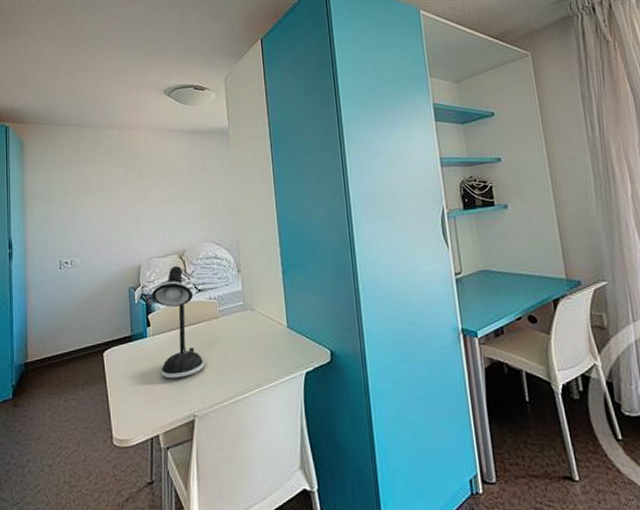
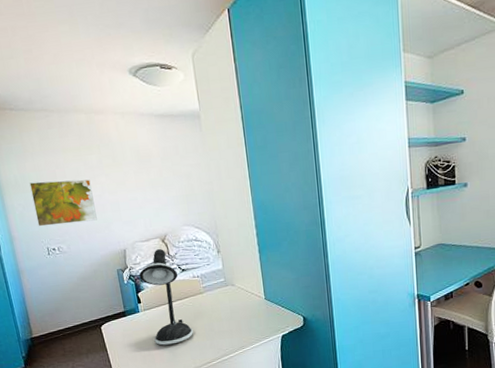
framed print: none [53,191,115,239] -> present [29,179,97,227]

